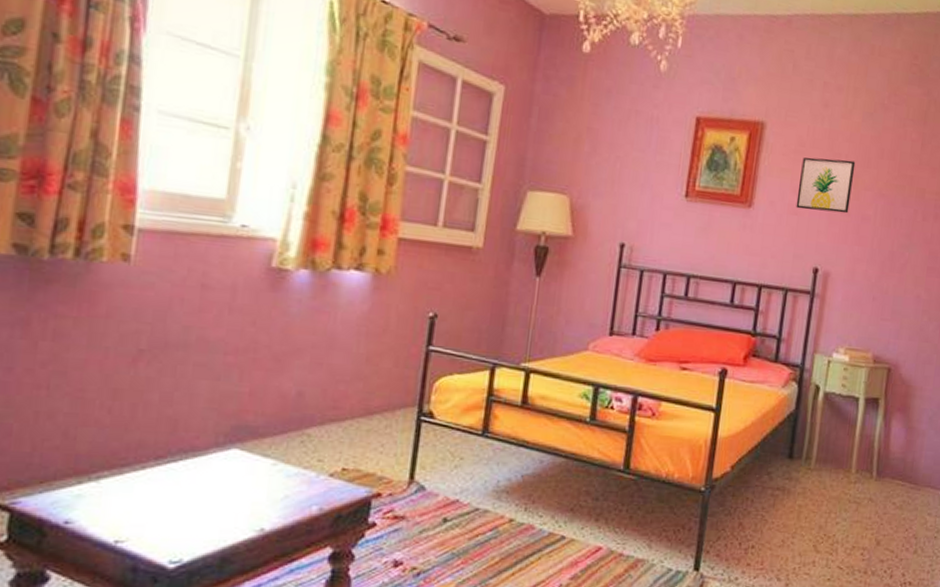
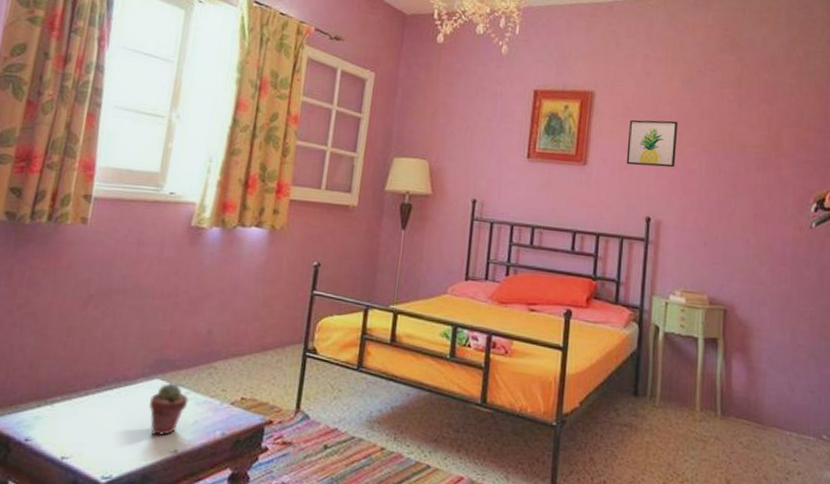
potted succulent: none [226,453,277,514] -> present [149,382,189,437]

